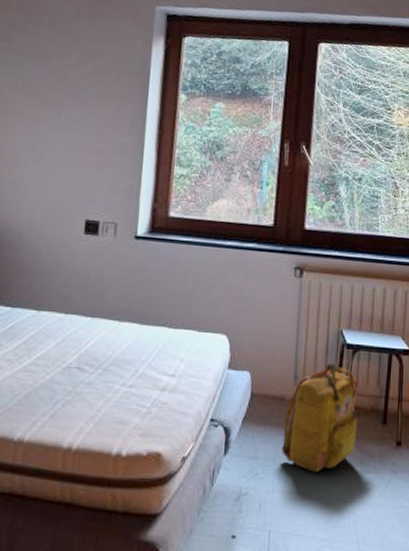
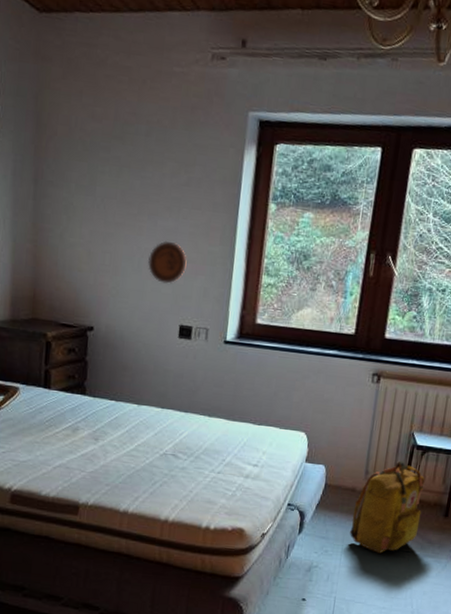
decorative plate: none [51,131,94,176] -> present [148,240,187,284]

